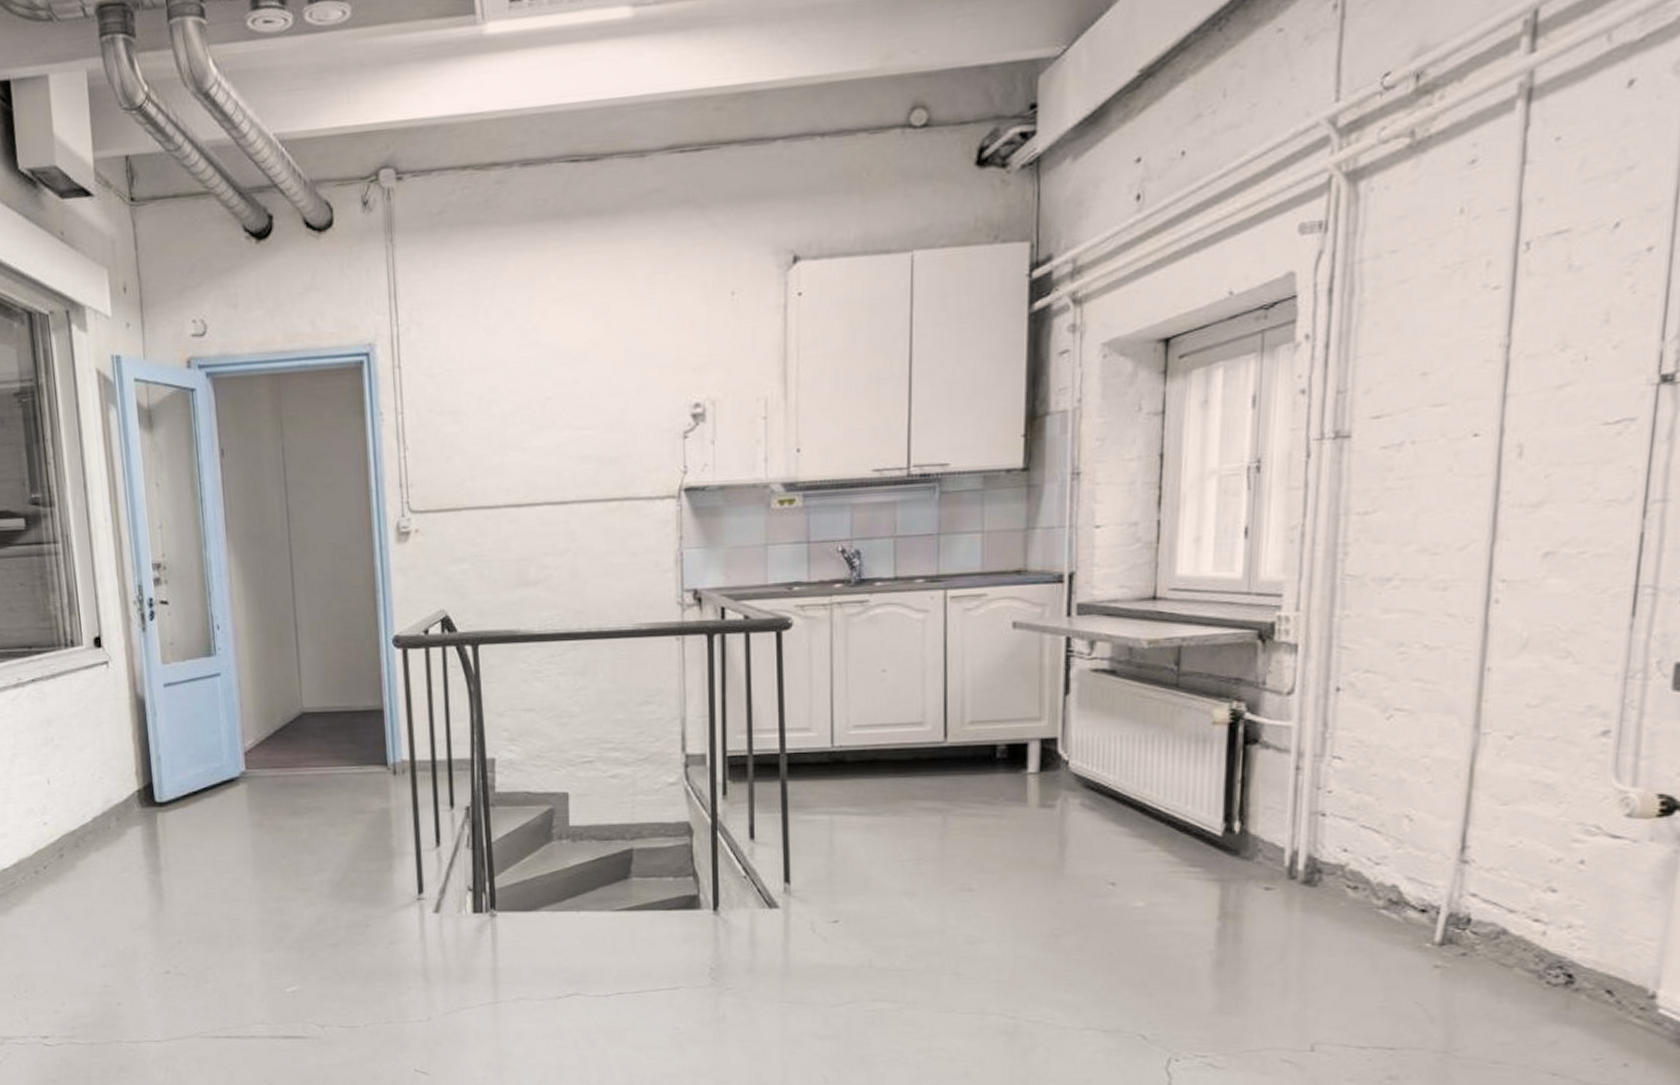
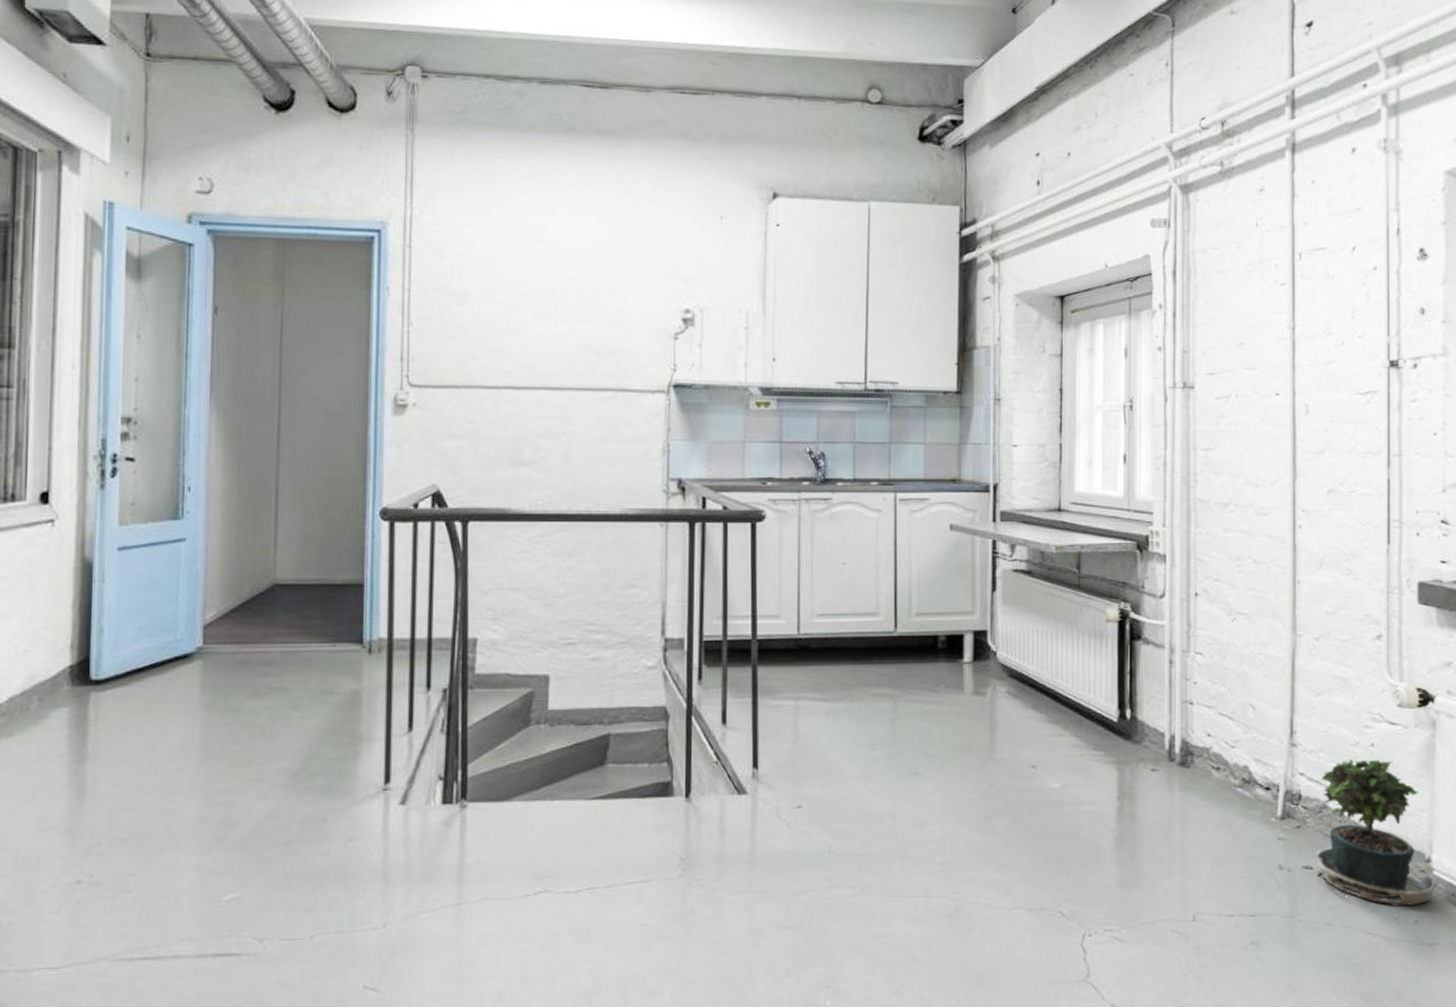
potted plant: none [1430,876,1662,1047] -> present [1277,757,1437,906]

